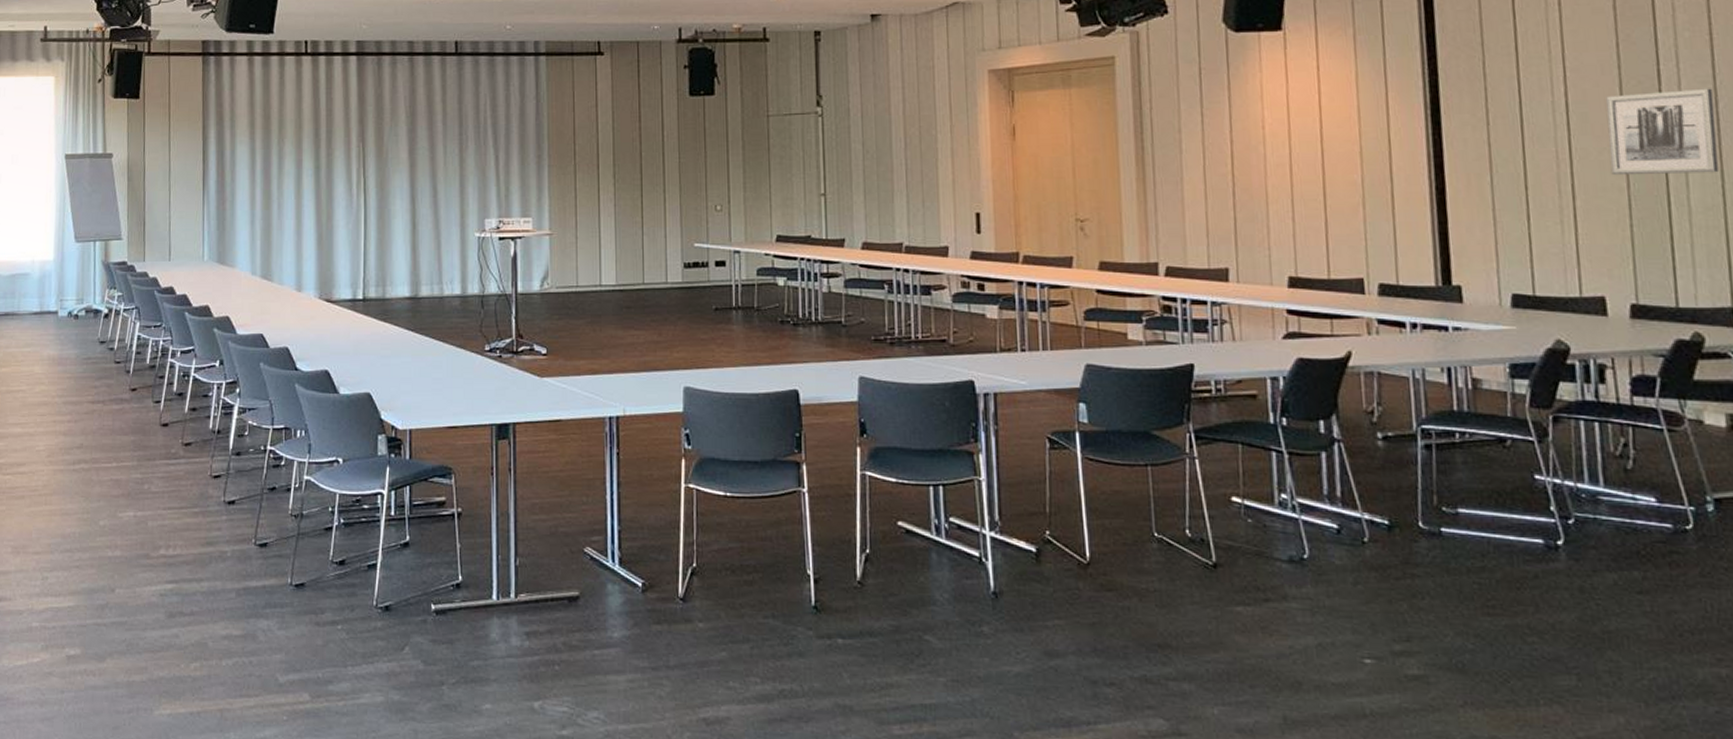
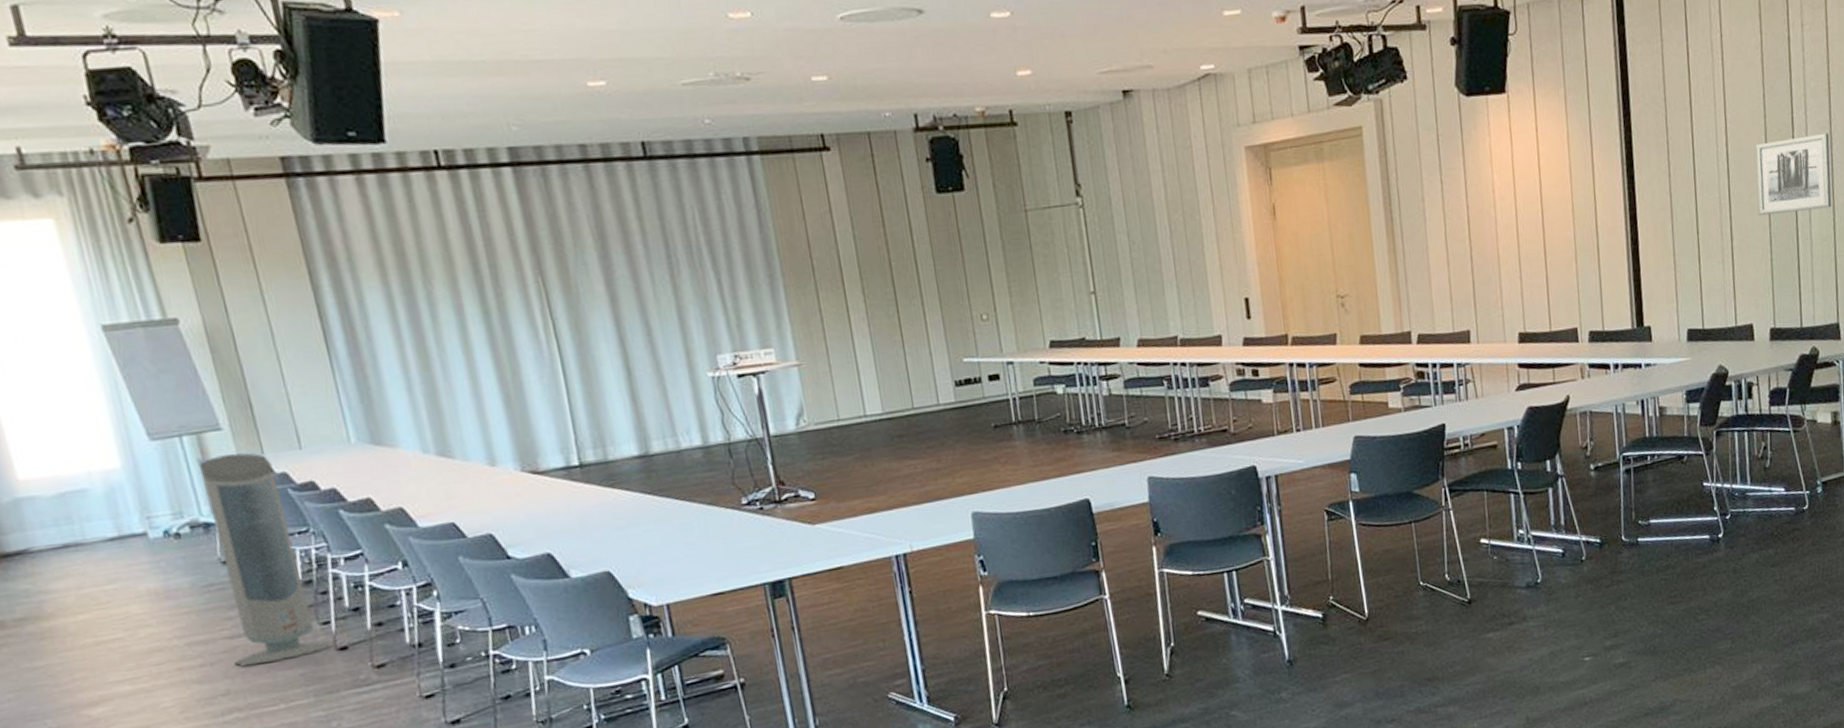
air purifier: none [90,259,159,428] -> present [198,453,334,667]

